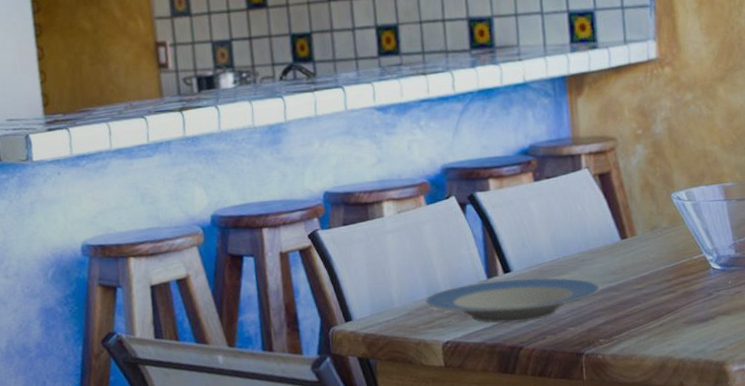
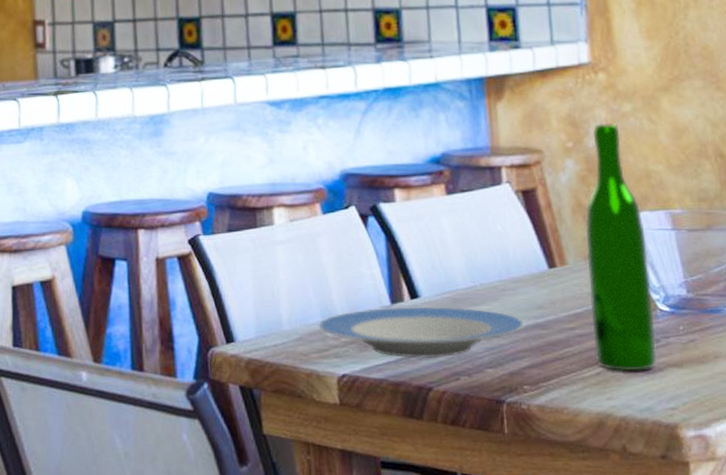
wine bottle: none [651,111,709,322] -> present [585,123,657,372]

